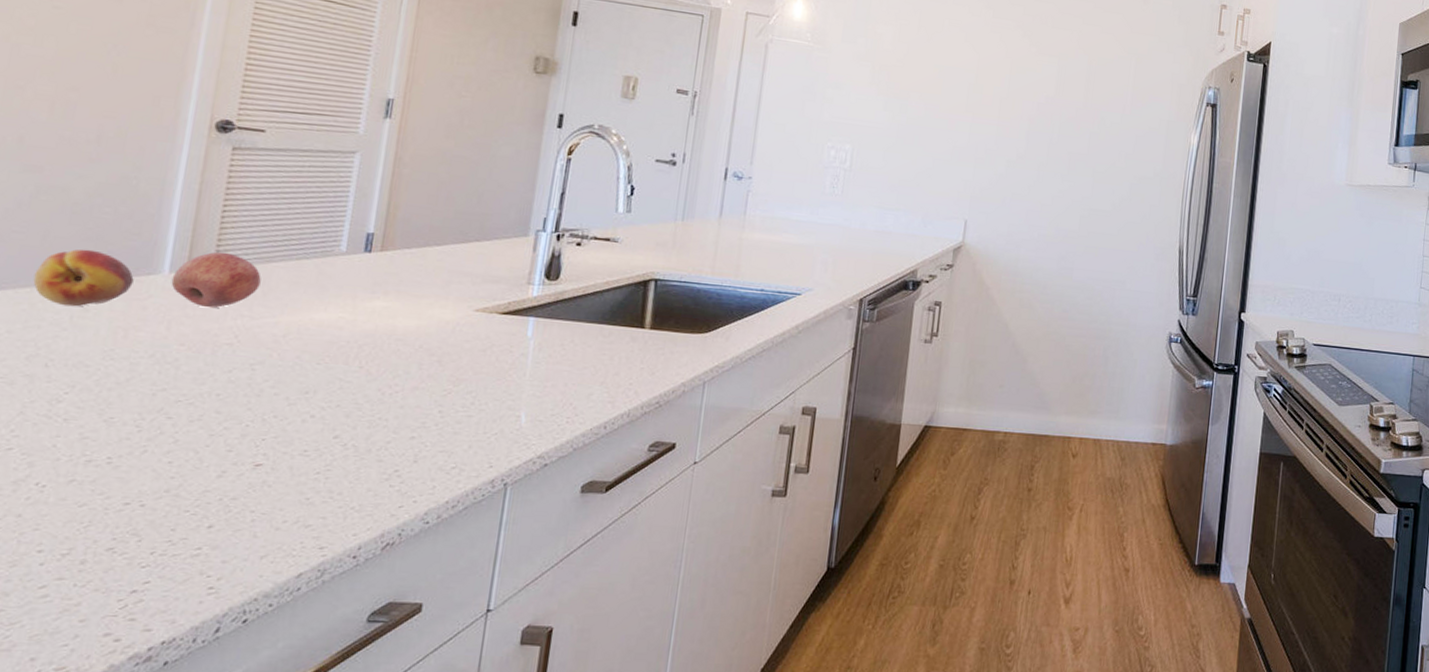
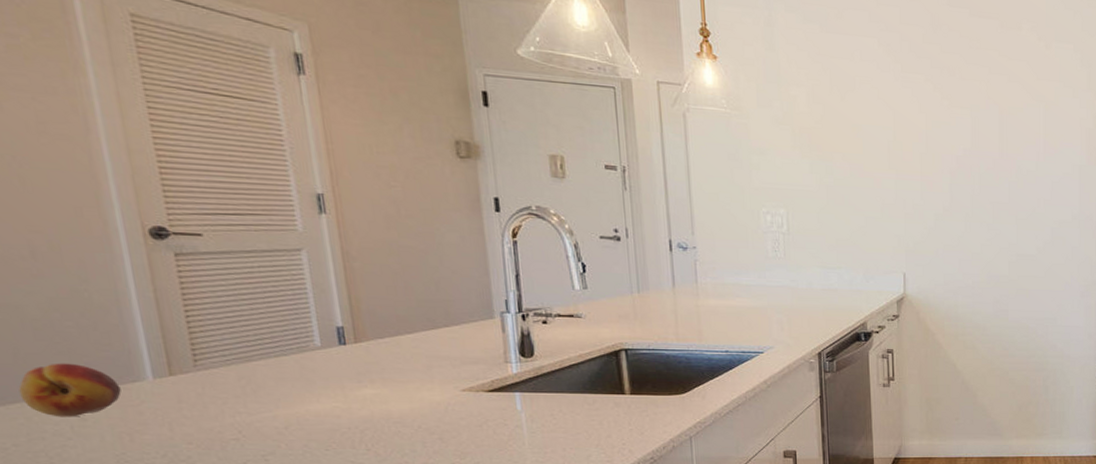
fruit: present [171,251,261,308] -> none [157,355,247,408]

